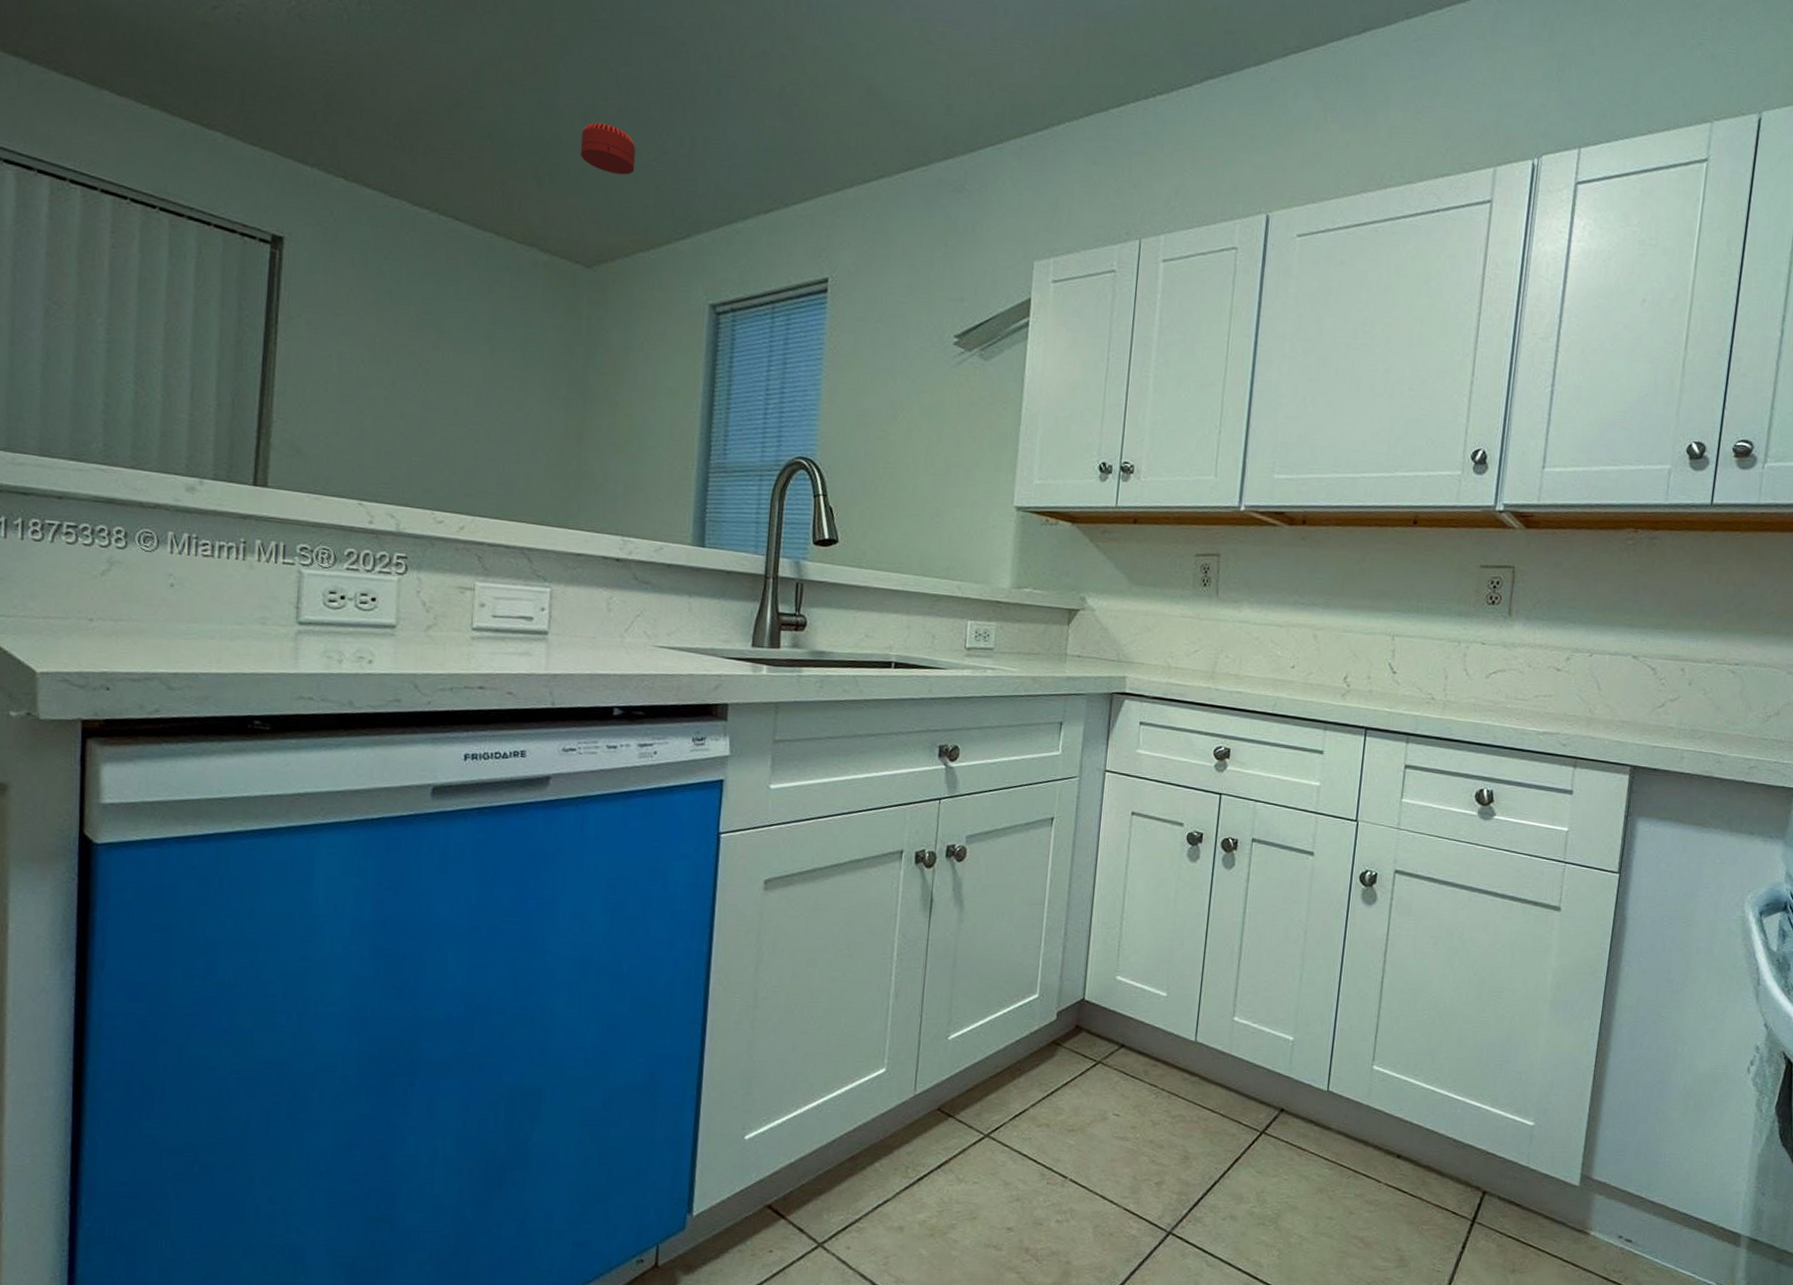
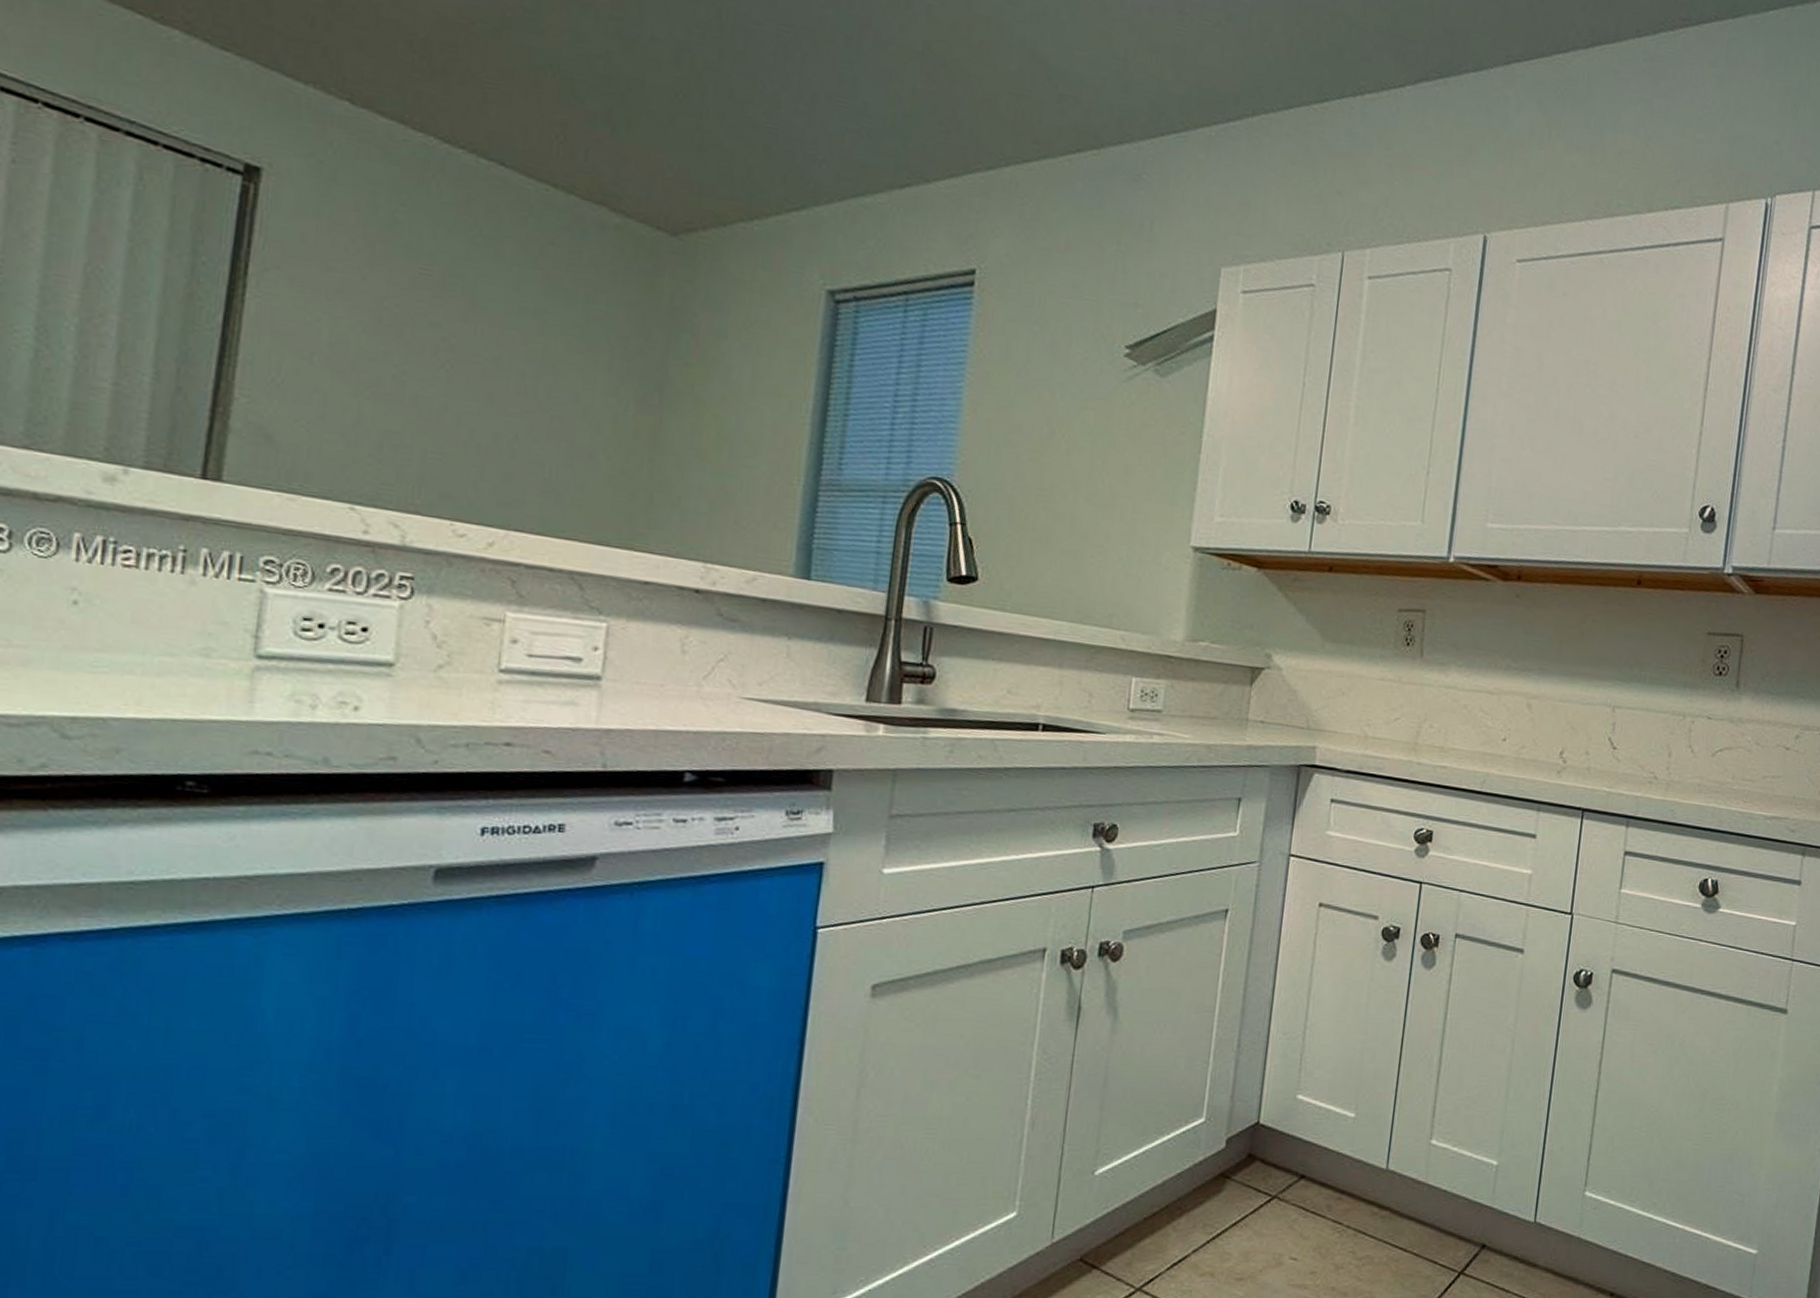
smoke detector: present [580,122,636,175] -> none [667,63,741,129]

